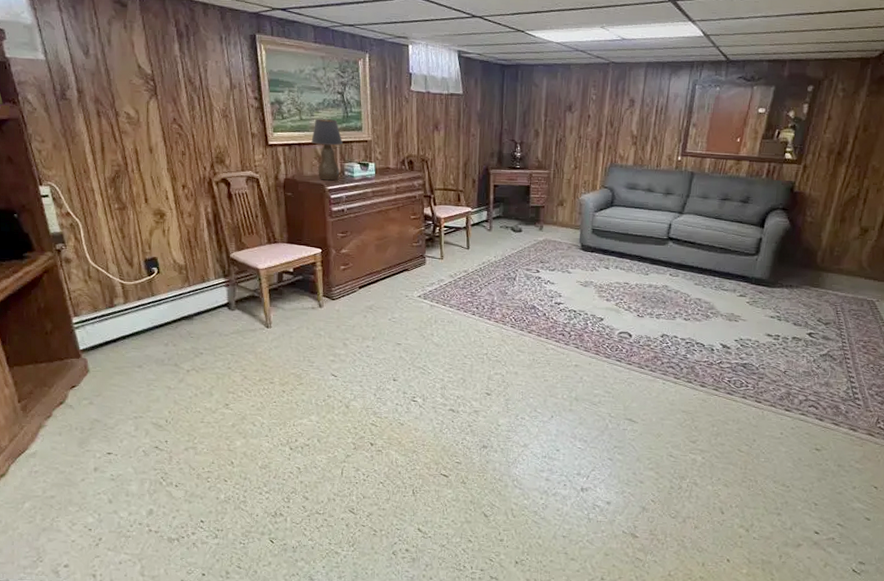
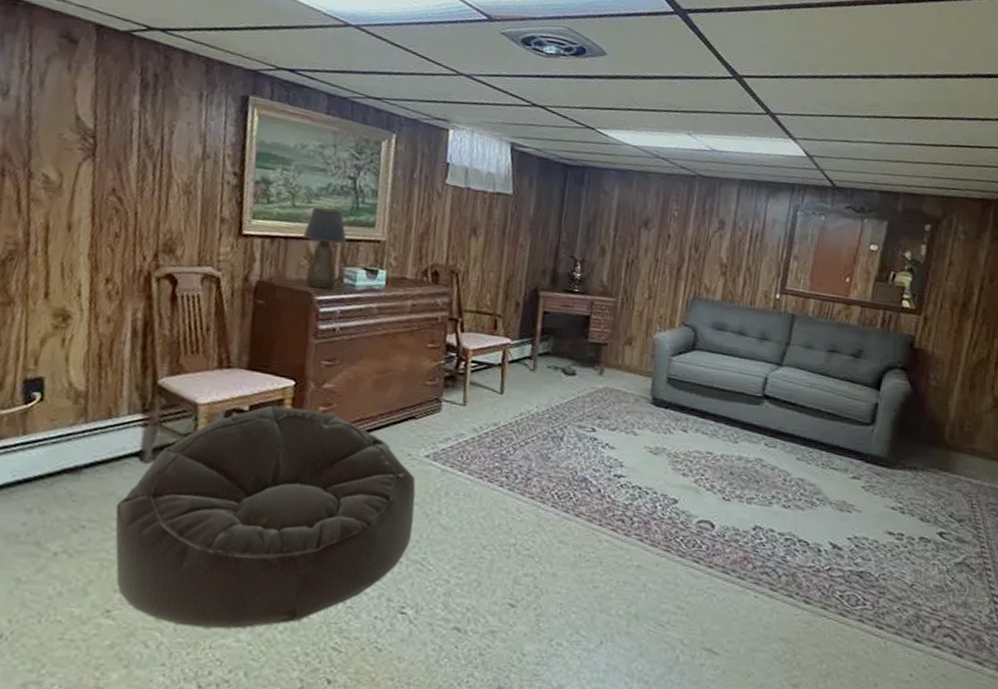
beanbag: none [219,267,415,414] -> present [115,405,416,629]

